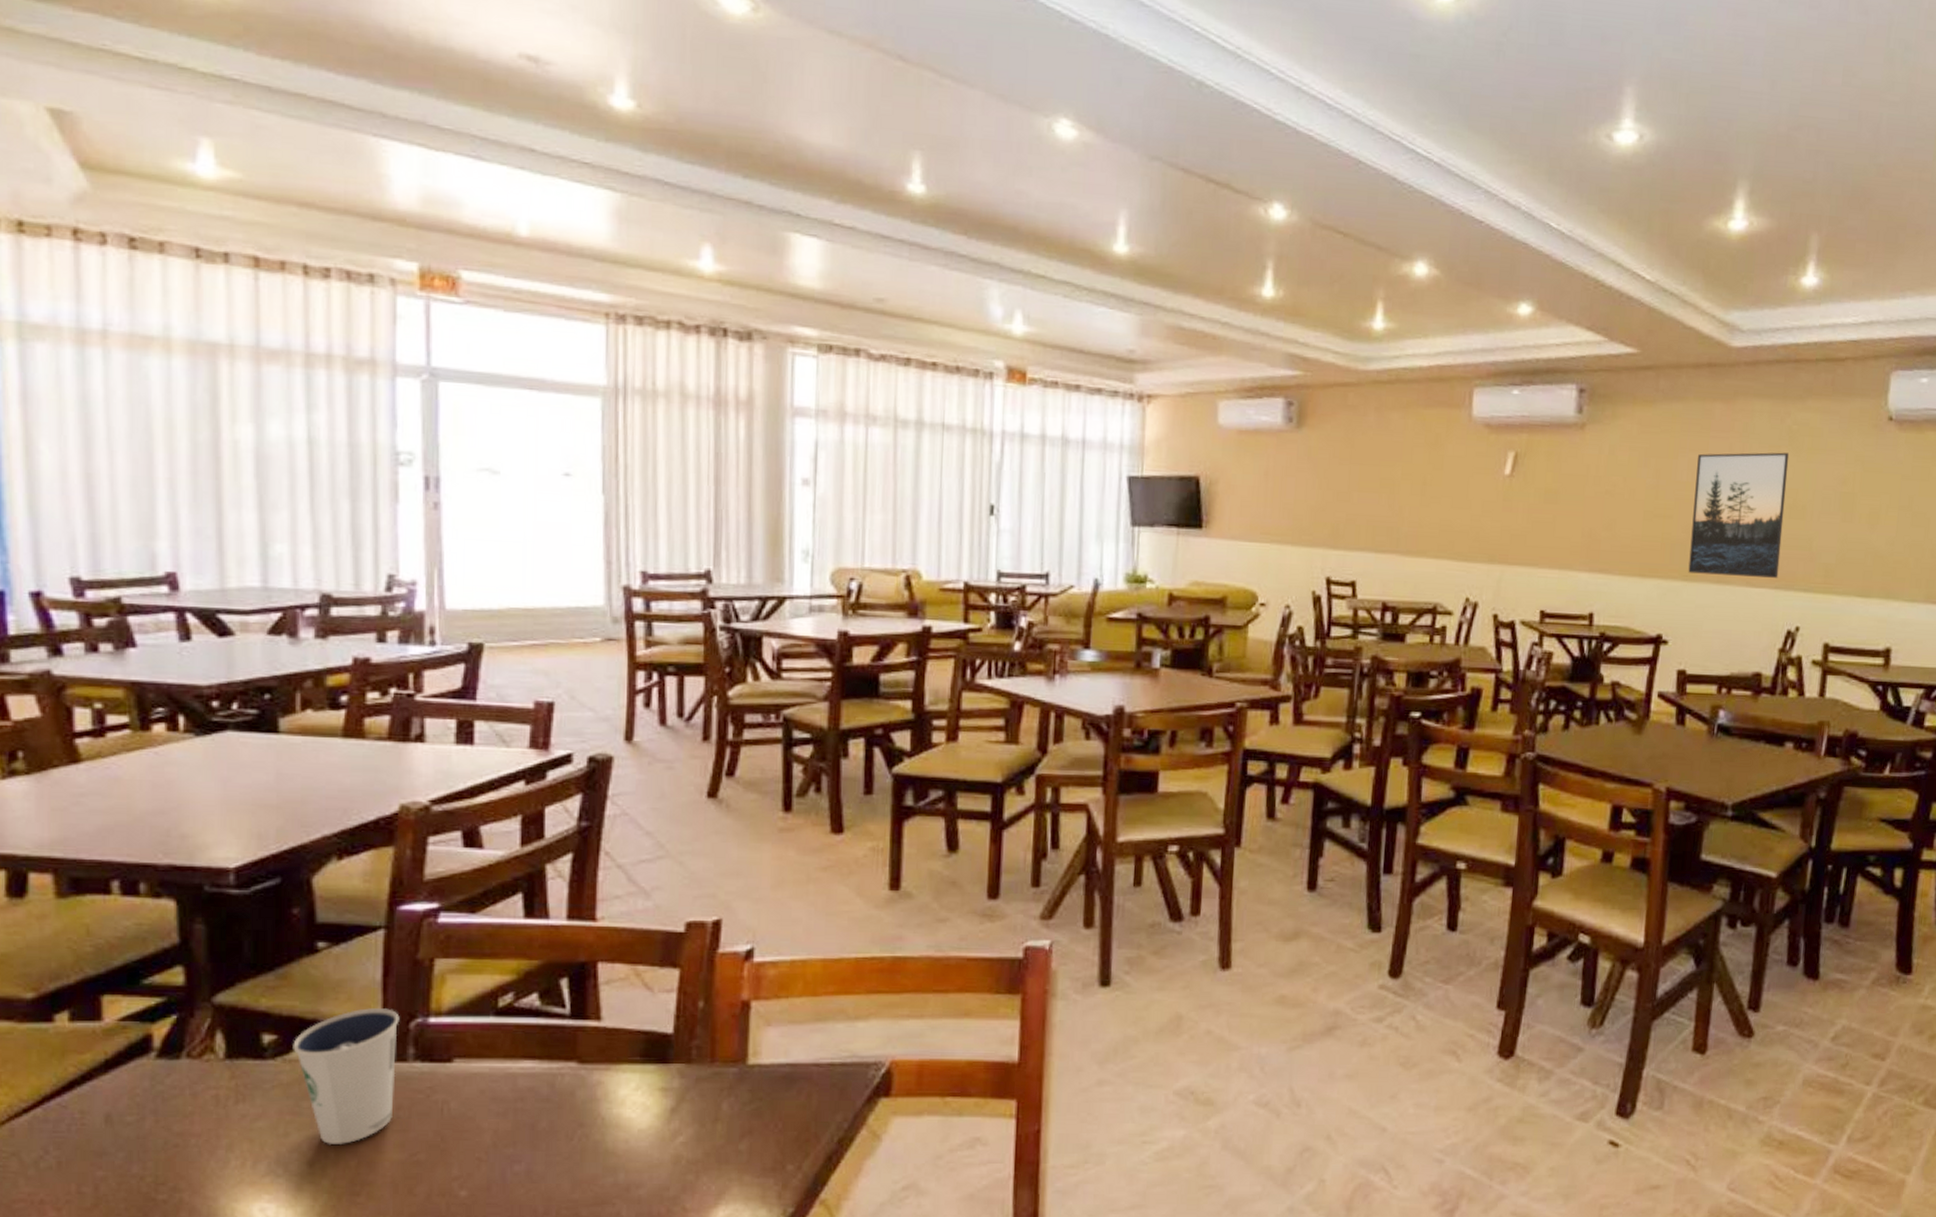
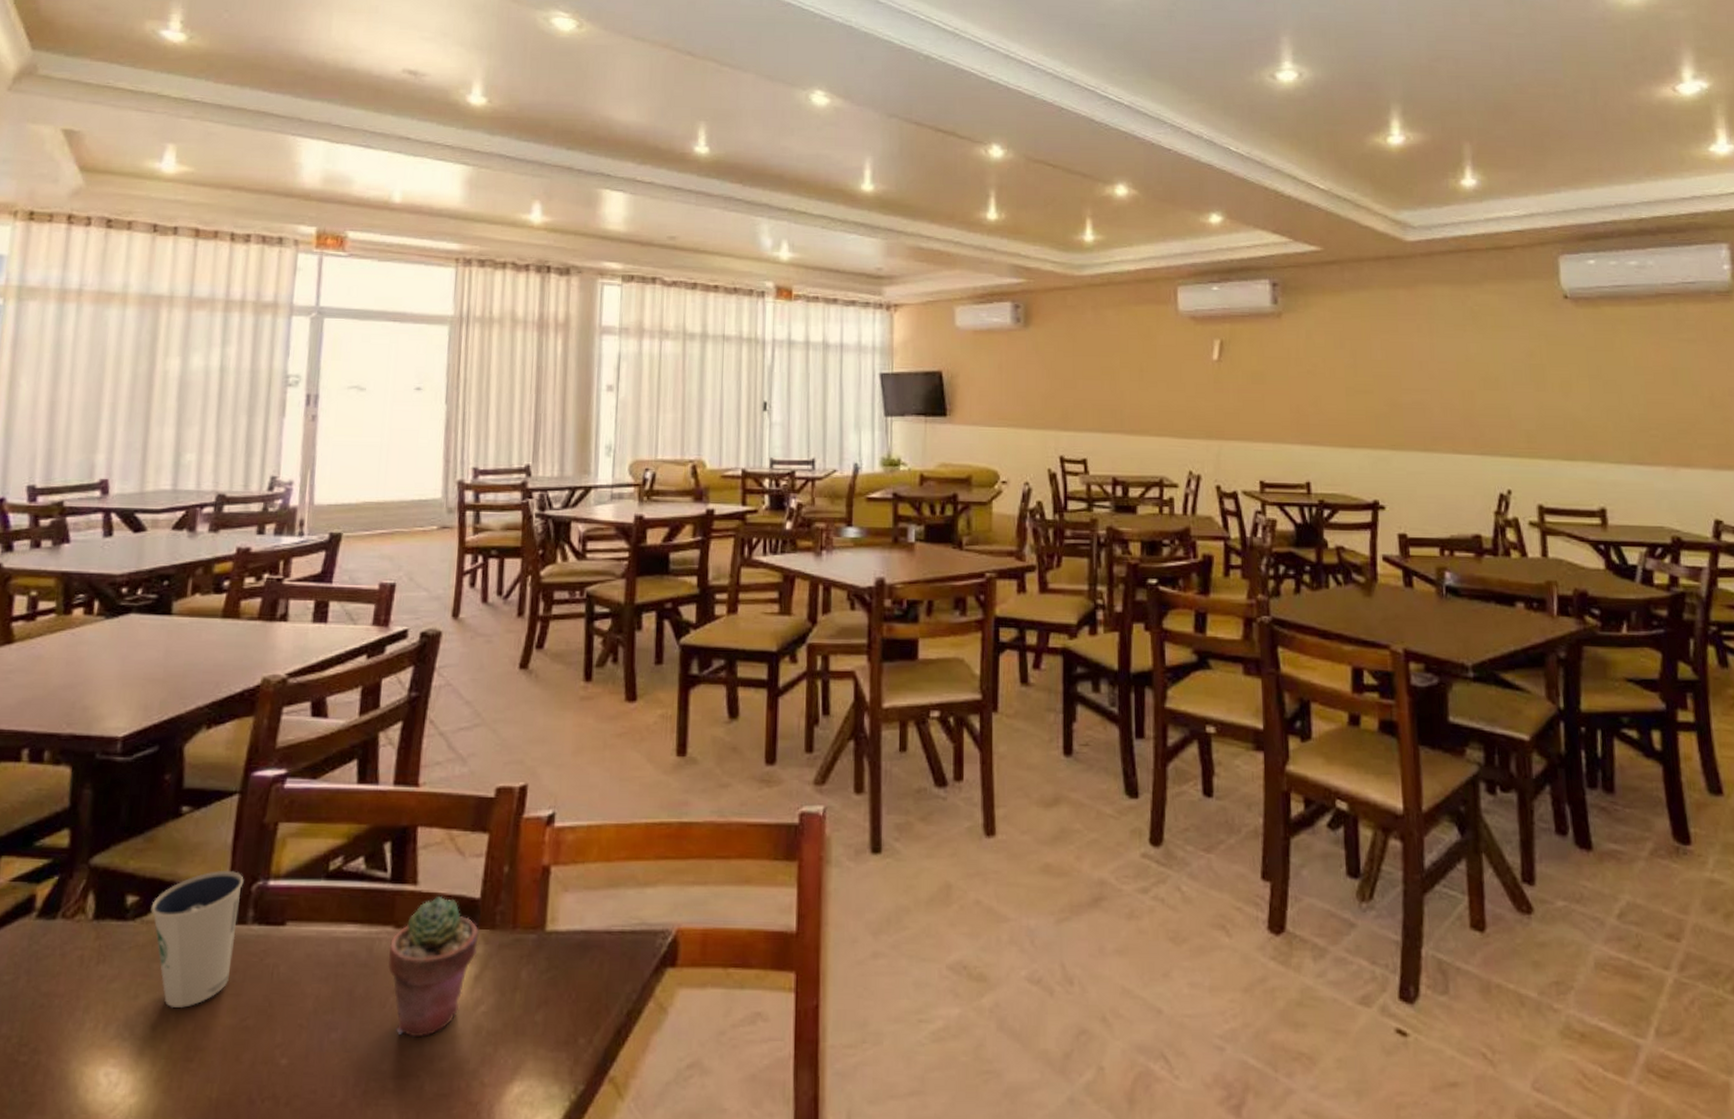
potted succulent: none [572,1031,673,1168] -> present [387,895,479,1038]
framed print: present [1688,452,1790,578] -> none [1389,330,1483,445]

